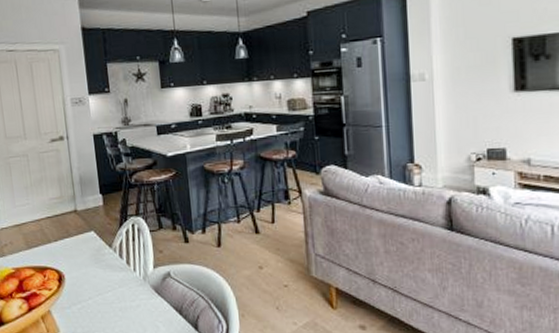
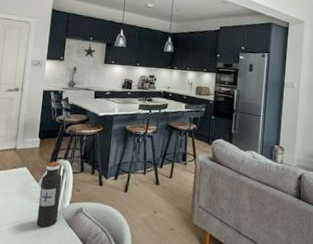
water bottle: none [113,220,144,299] -> present [36,161,62,228]

